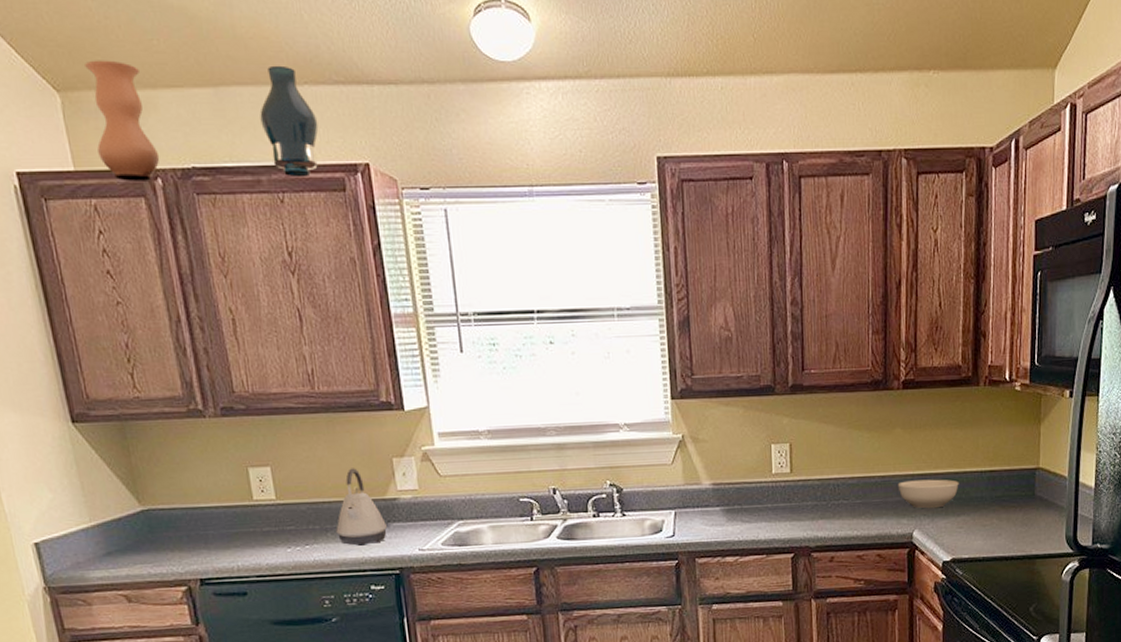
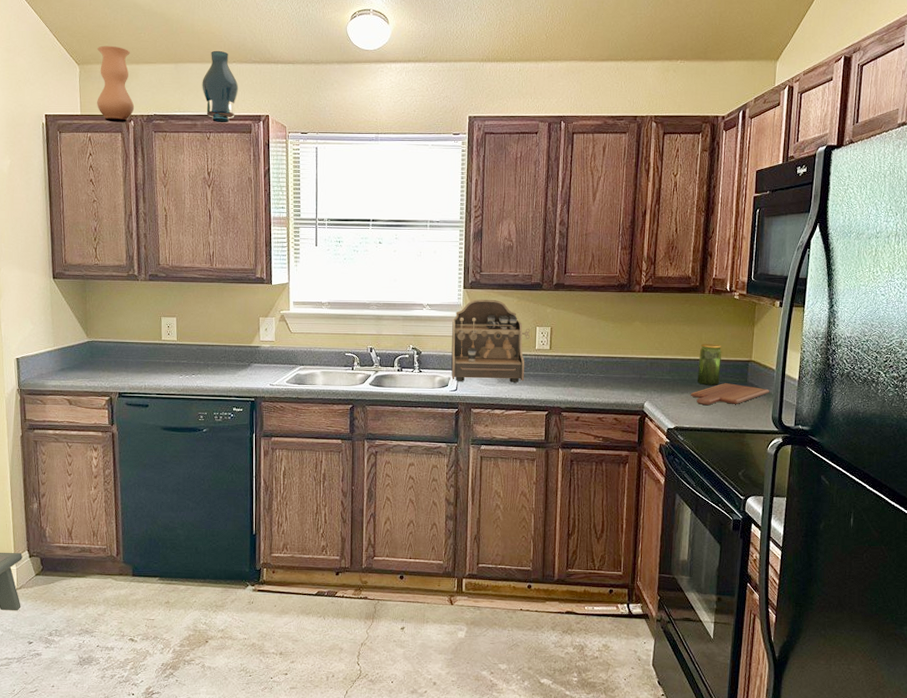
kettle: present [336,468,387,546] -> none [214,322,250,378]
spice rack: none [660,411,764,524] -> present [451,299,530,383]
bowl: present [897,479,959,509] -> none [634,362,684,386]
cutting board: none [968,498,1062,529] -> present [690,383,770,406]
jar: none [975,449,1004,503] -> present [697,343,722,385]

